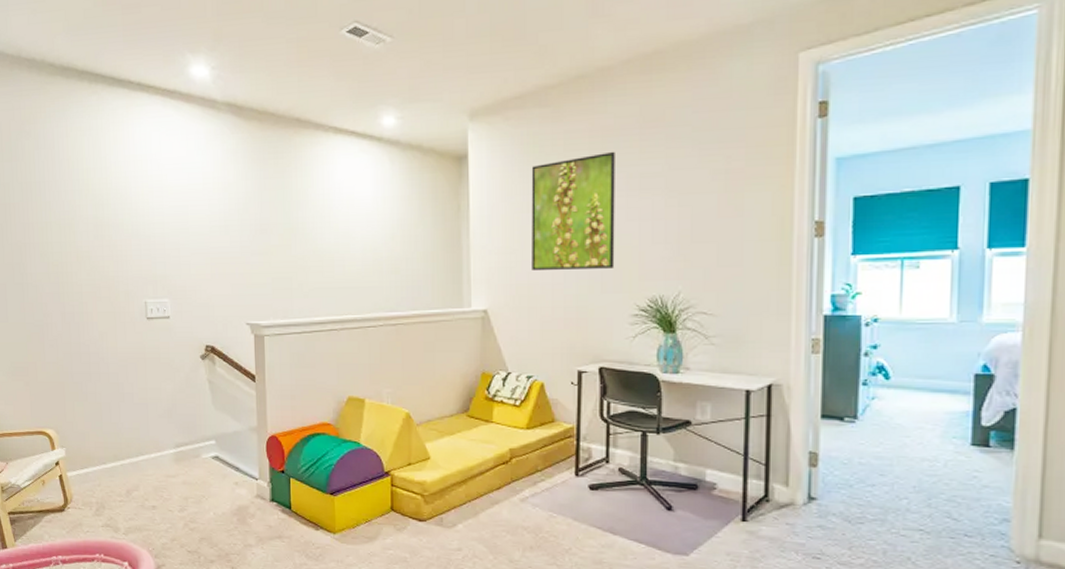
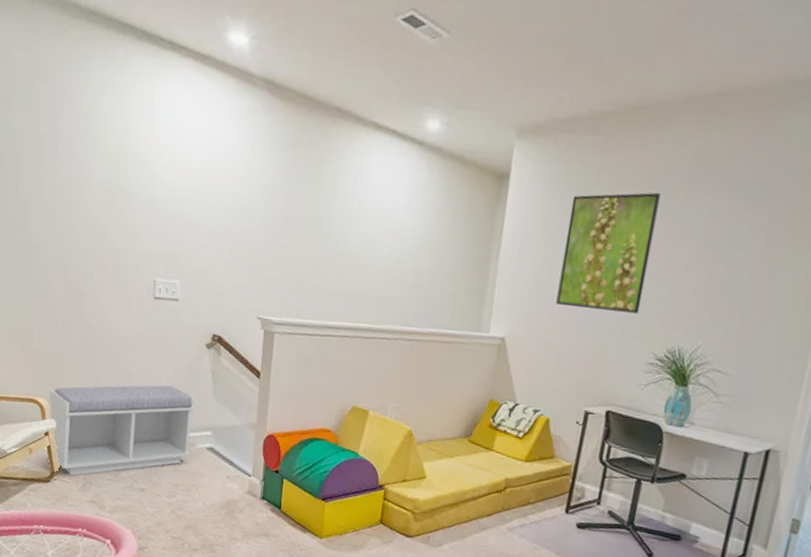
bench: none [56,401,197,502] -> present [49,385,194,476]

